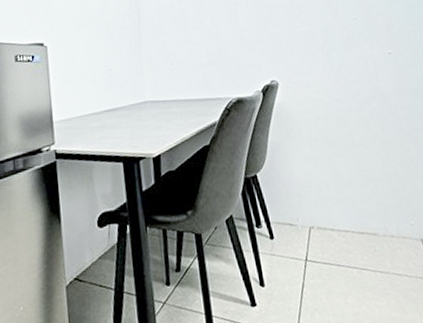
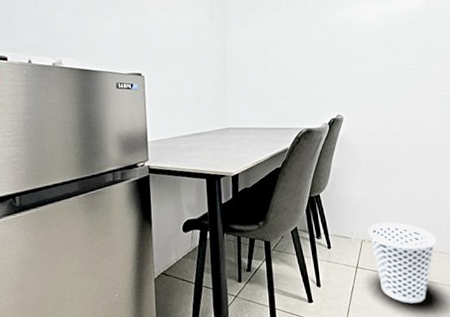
wastebasket: none [316,203,398,302] -> present [368,222,436,304]

